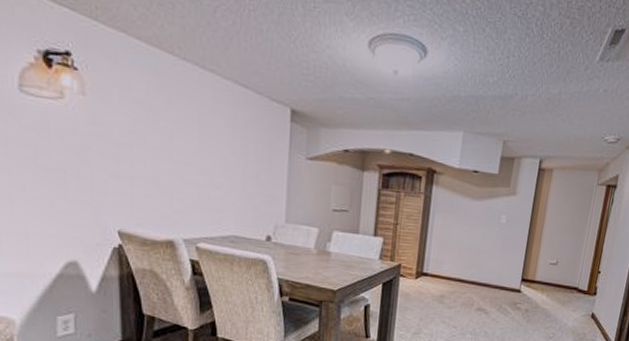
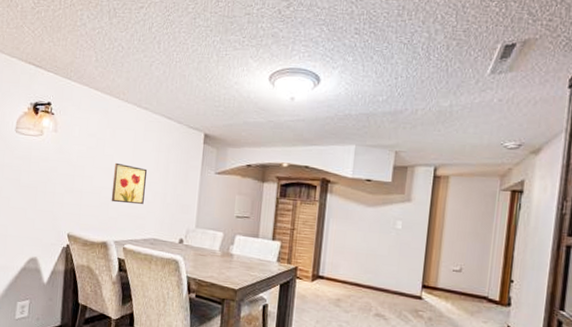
wall art: none [174,140,221,195] -> present [111,162,148,204]

